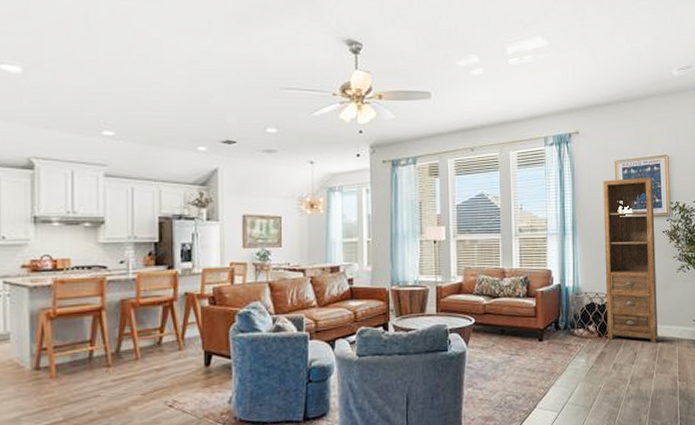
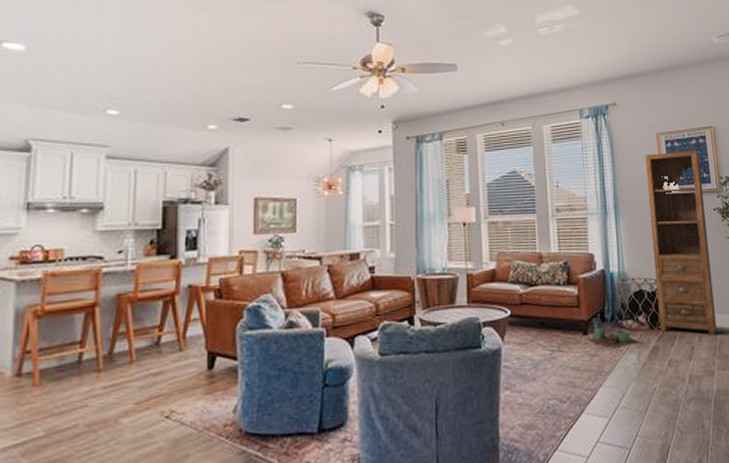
watering can: none [543,329,587,353] -> present [588,321,638,348]

